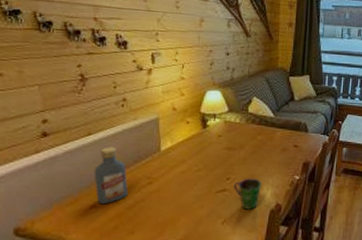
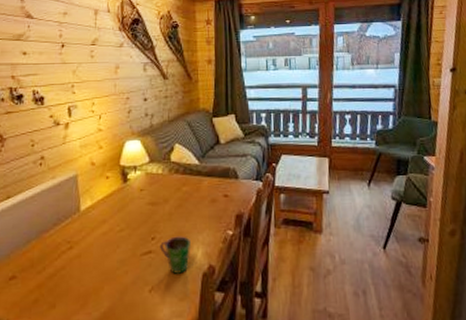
vodka: present [94,147,128,205] -> none [13,210,48,275]

